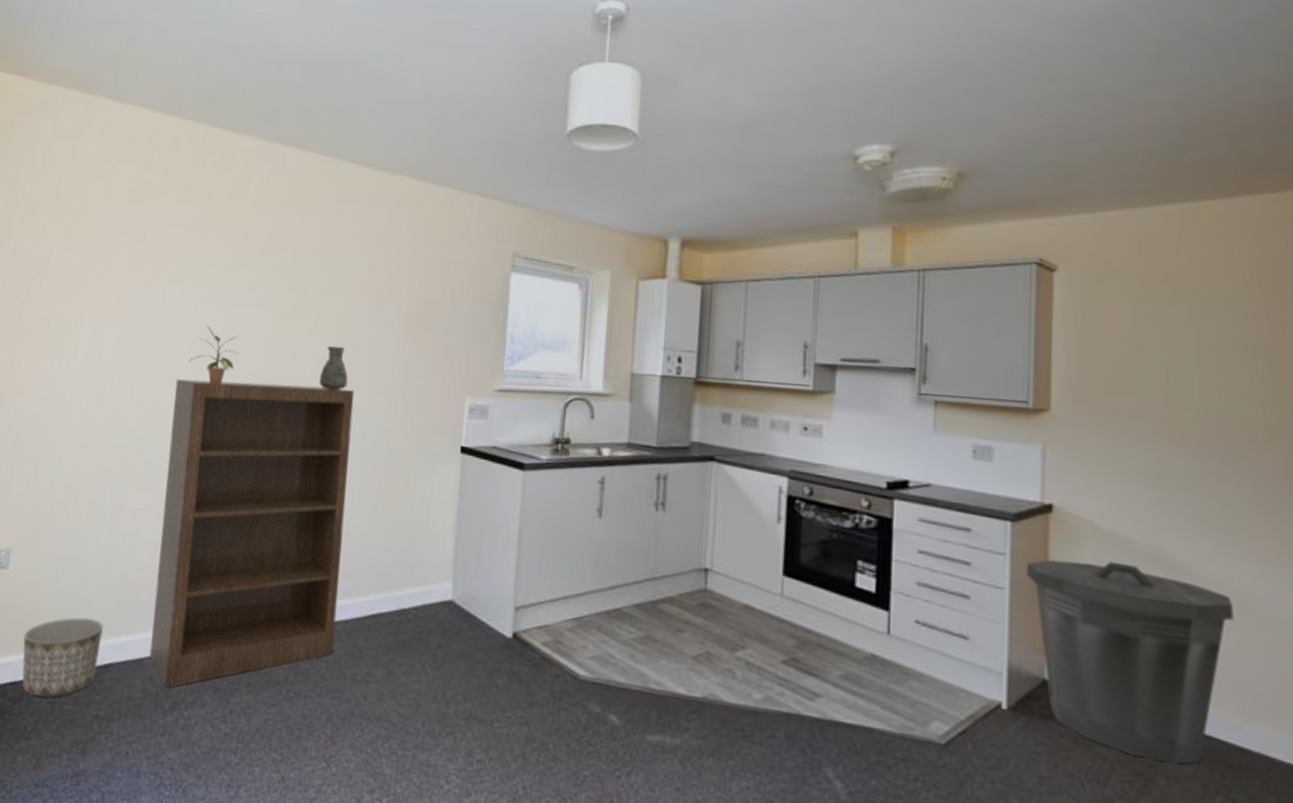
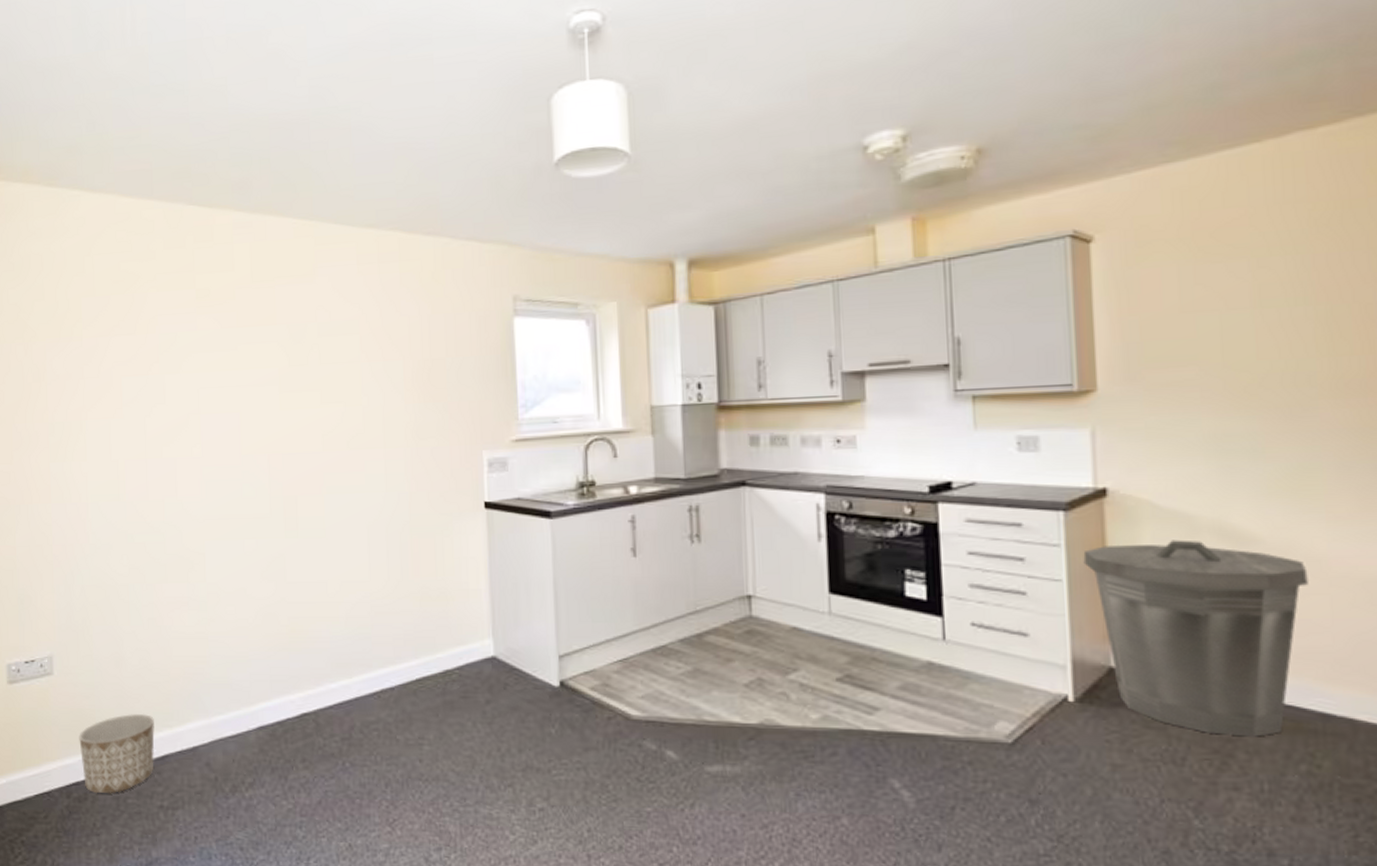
bookshelf: present [149,379,355,687] -> none [189,458,383,771]
potted plant: present [189,325,239,384] -> none [199,410,247,469]
decorative vase: present [318,345,348,390] -> none [331,415,362,460]

